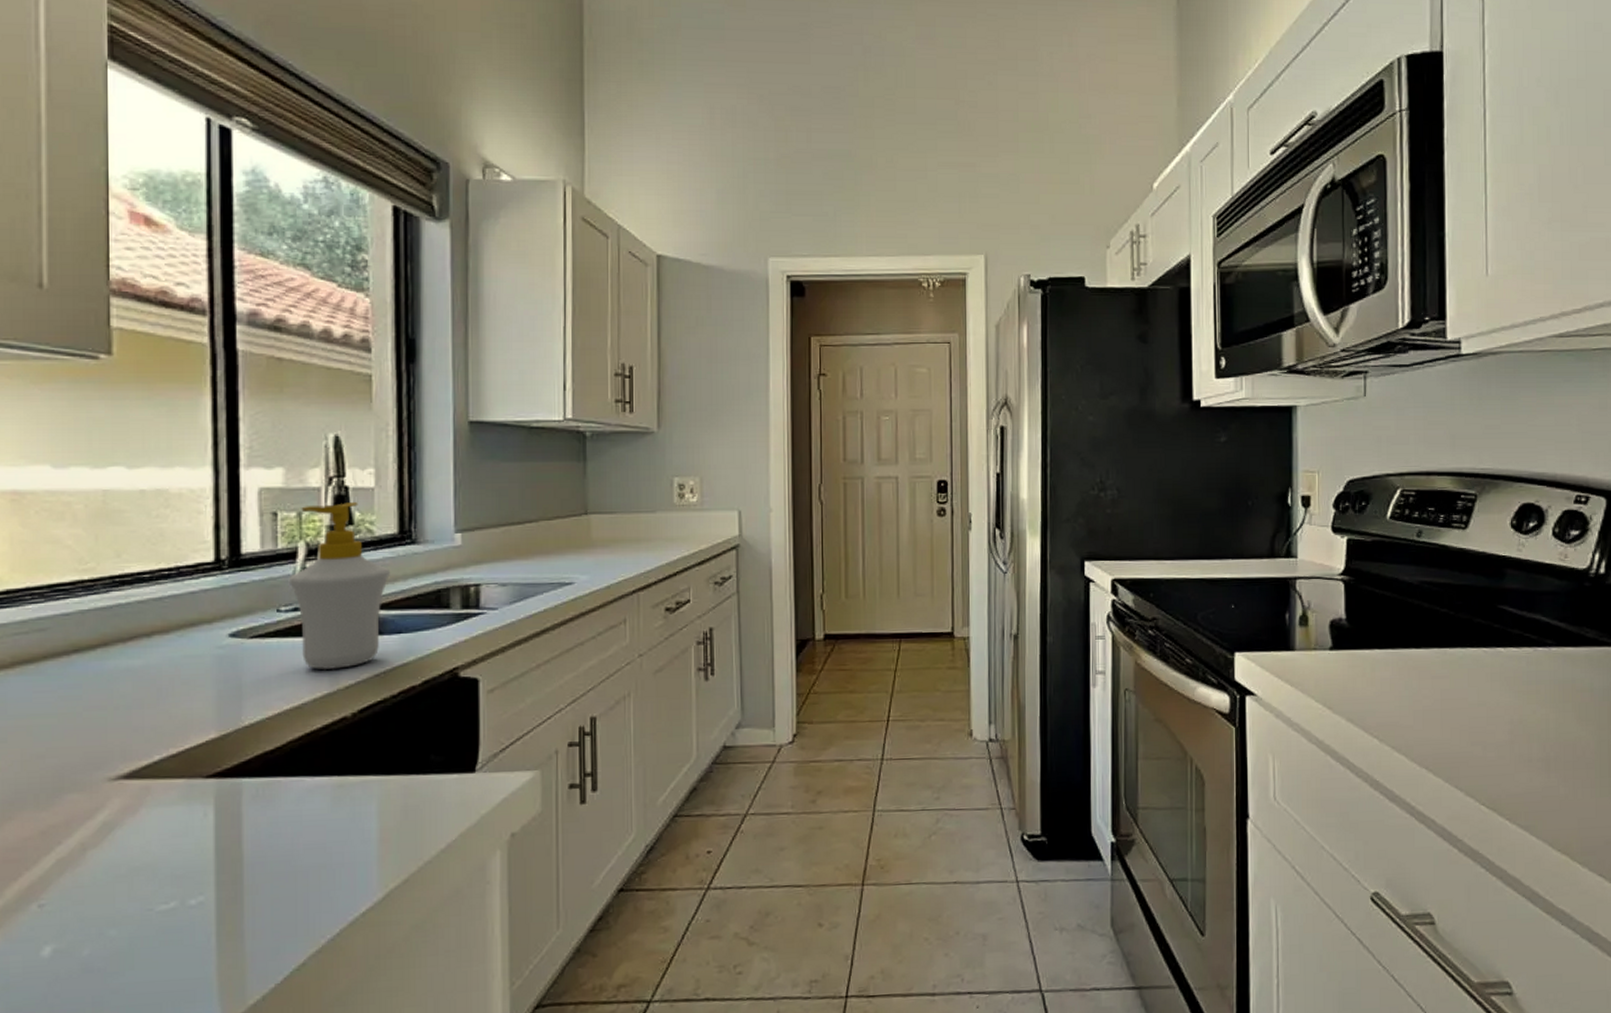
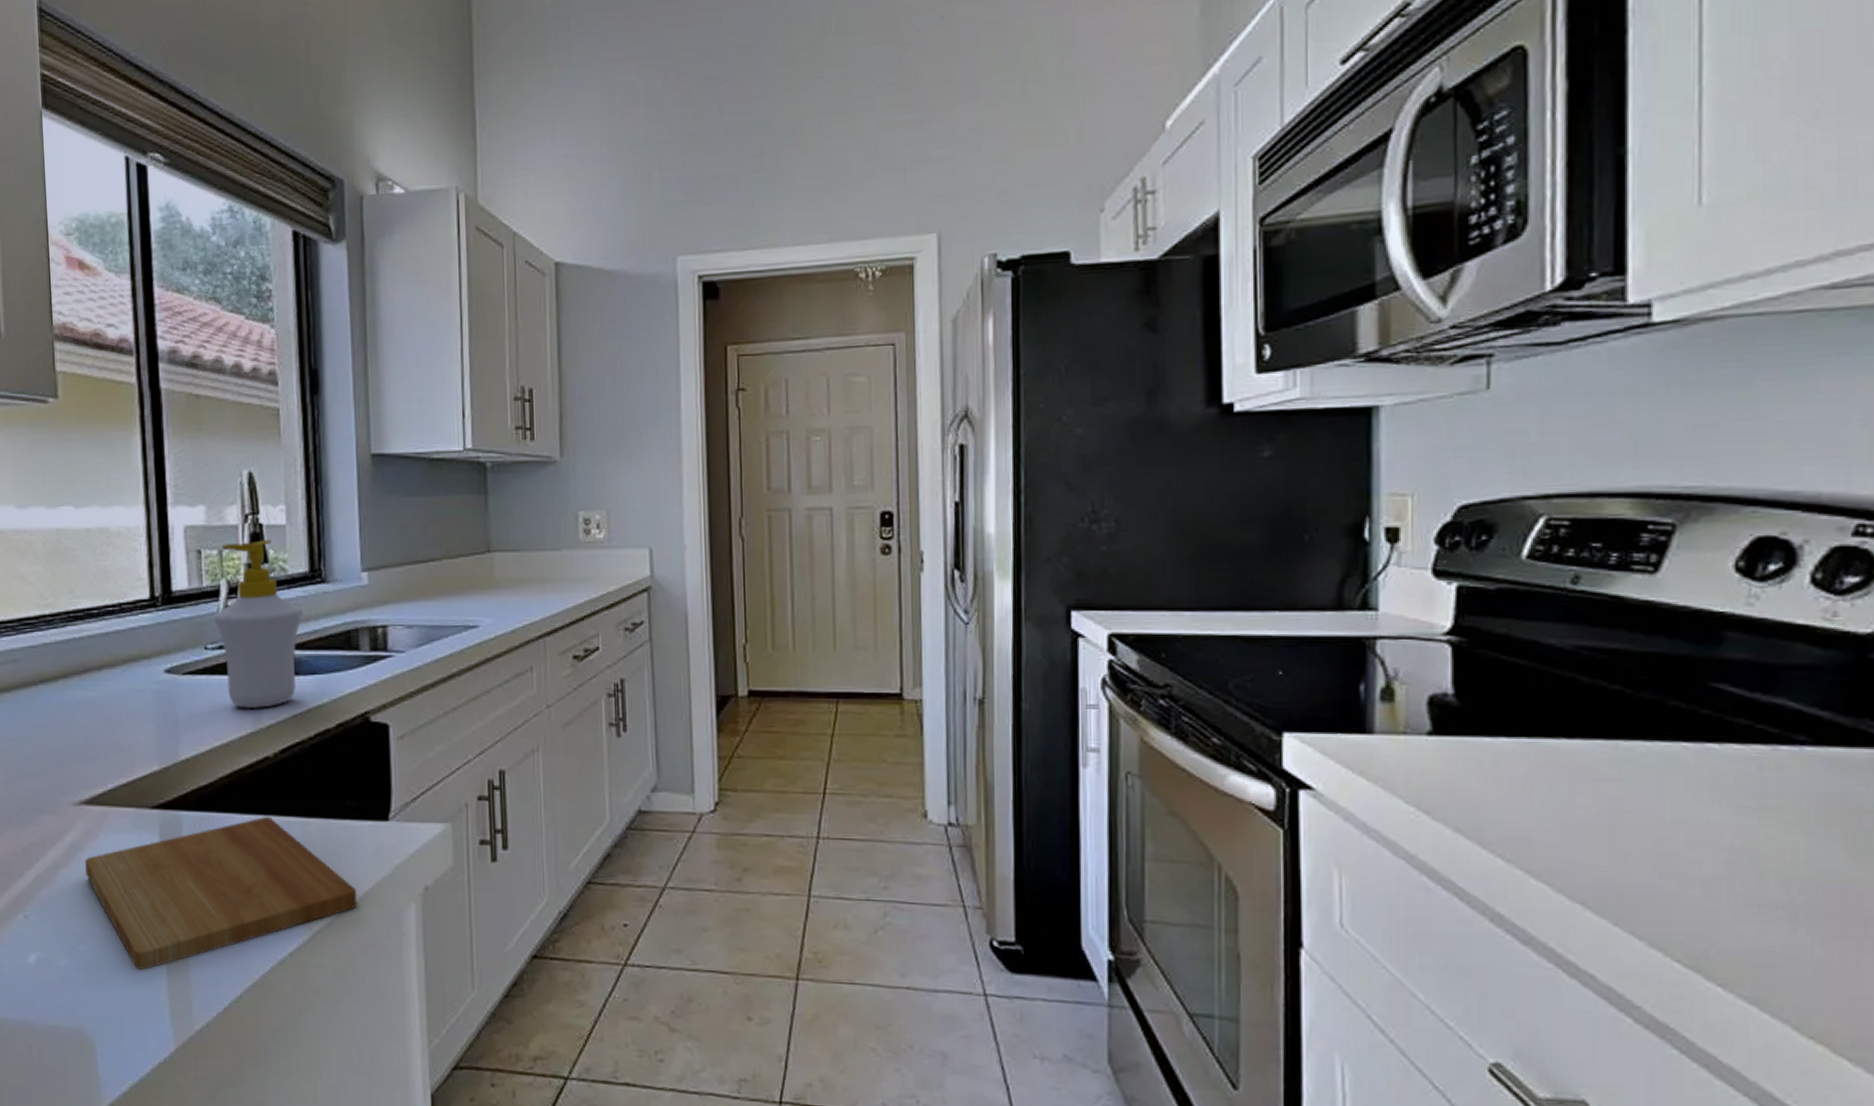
cutting board: none [121,778,439,949] -> present [85,817,358,970]

